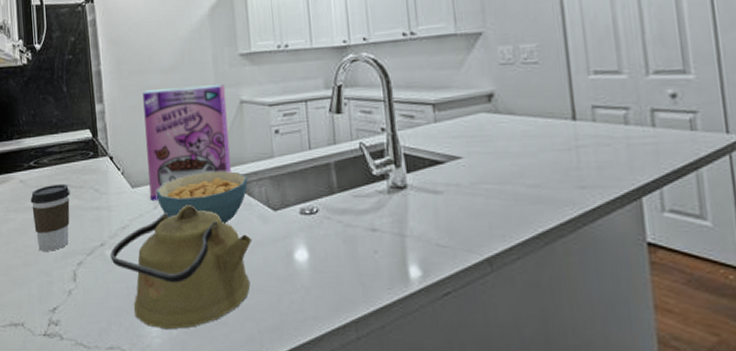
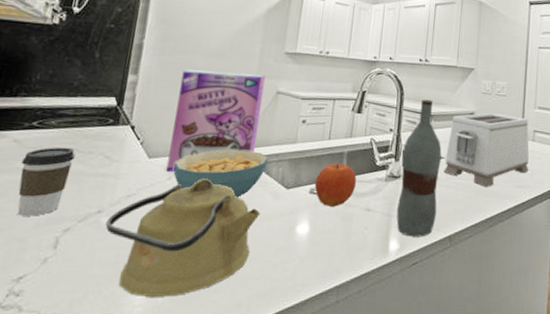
fruit: none [303,176,353,228] -> present [314,163,357,207]
bottle: none [403,84,465,261] -> present [396,99,442,237]
toaster: none [462,88,595,191] -> present [444,112,529,187]

